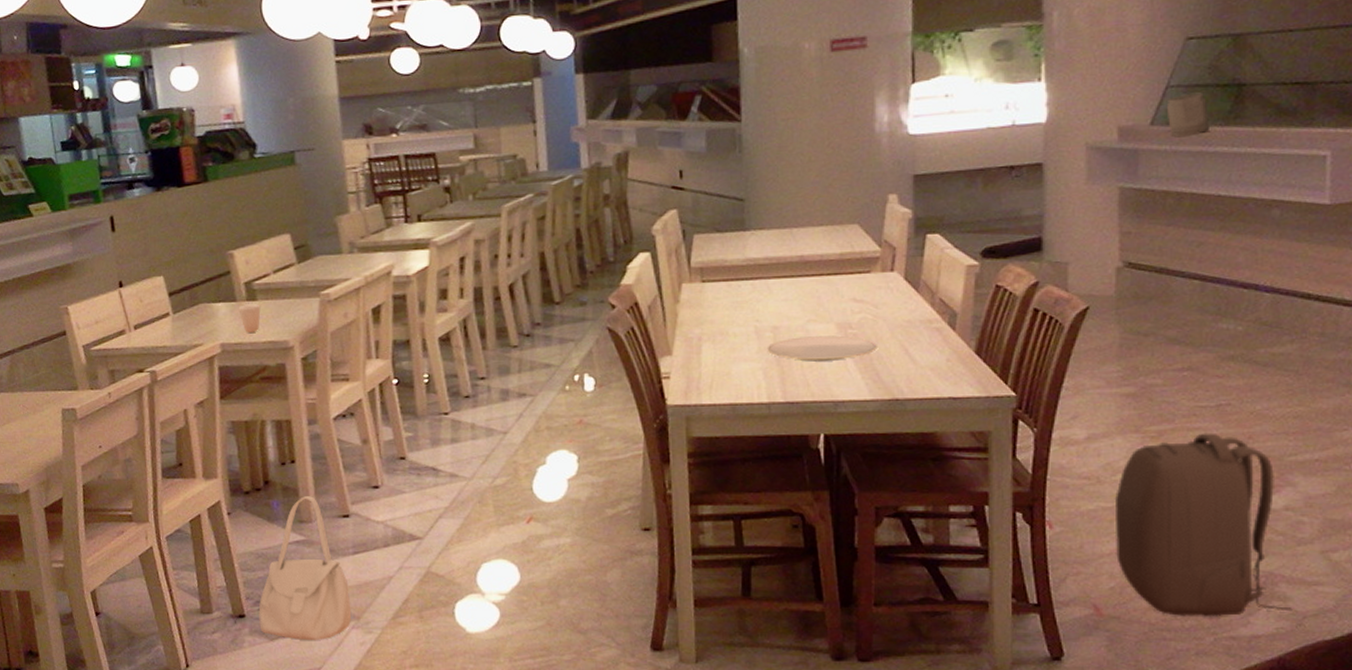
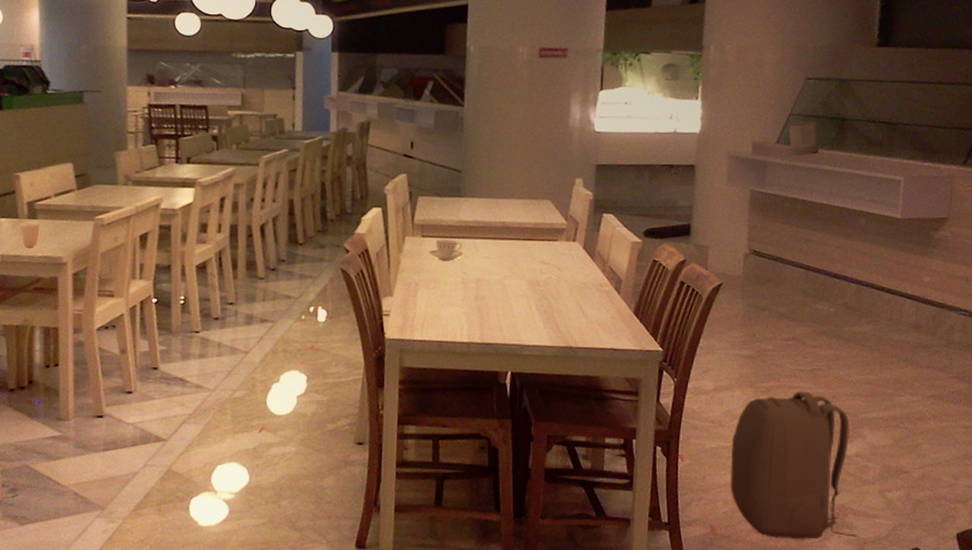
handbag: present [258,496,352,641] -> none [12,397,98,527]
teacup: none [712,282,755,308] -> present [429,239,464,261]
plate: present [767,335,877,362] -> none [470,289,558,312]

